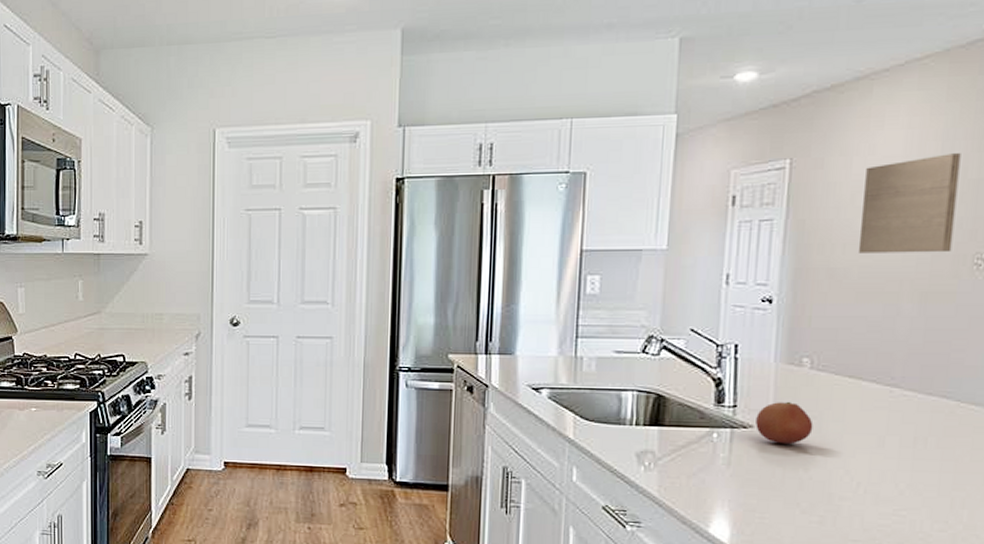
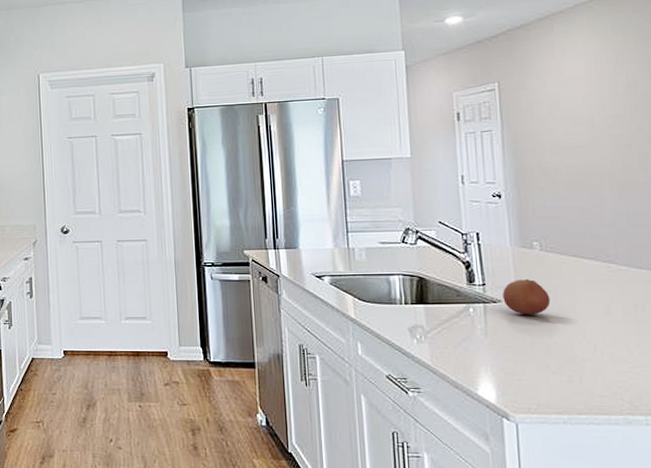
wall art: present [857,153,961,253] -> none [558,74,636,155]

